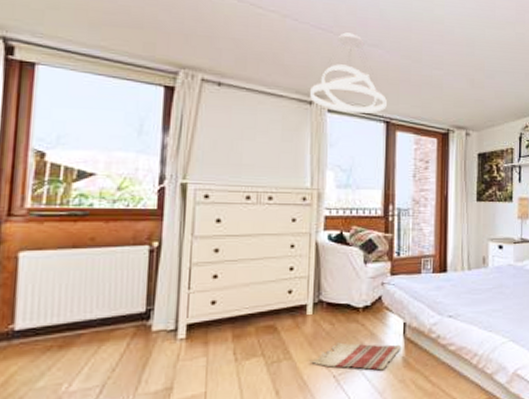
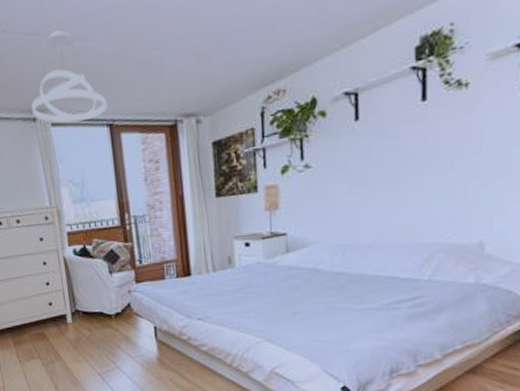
rug: present [309,342,402,370] -> none [77,346,155,369]

